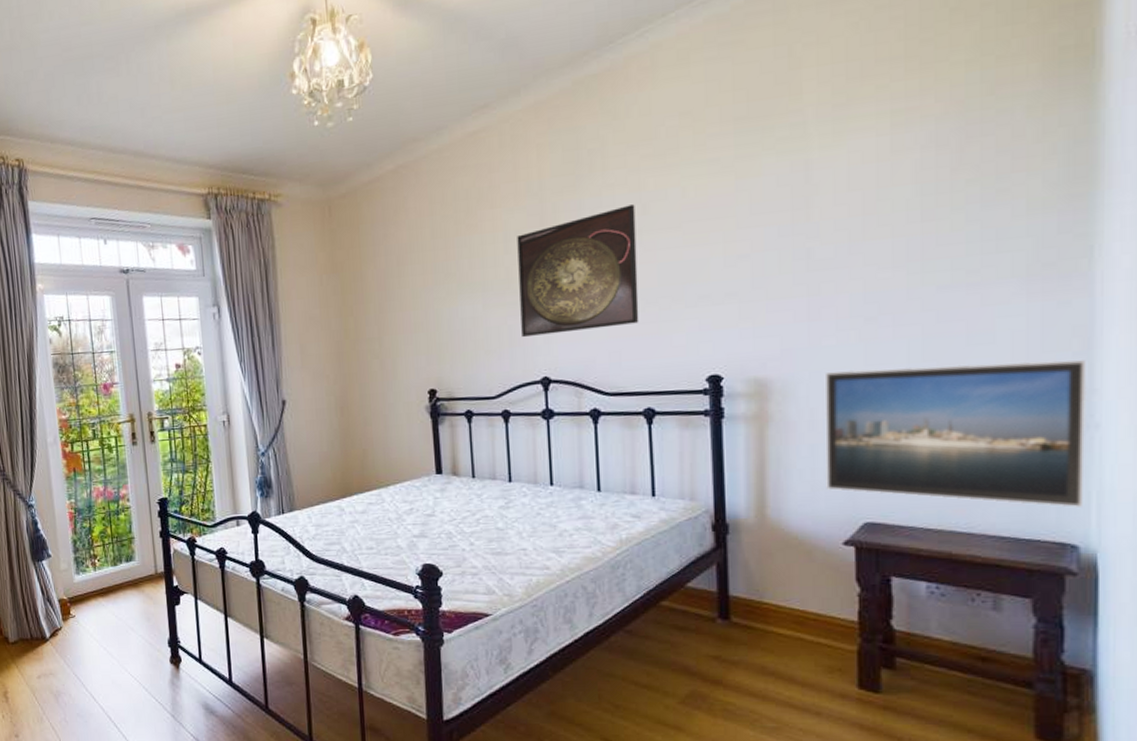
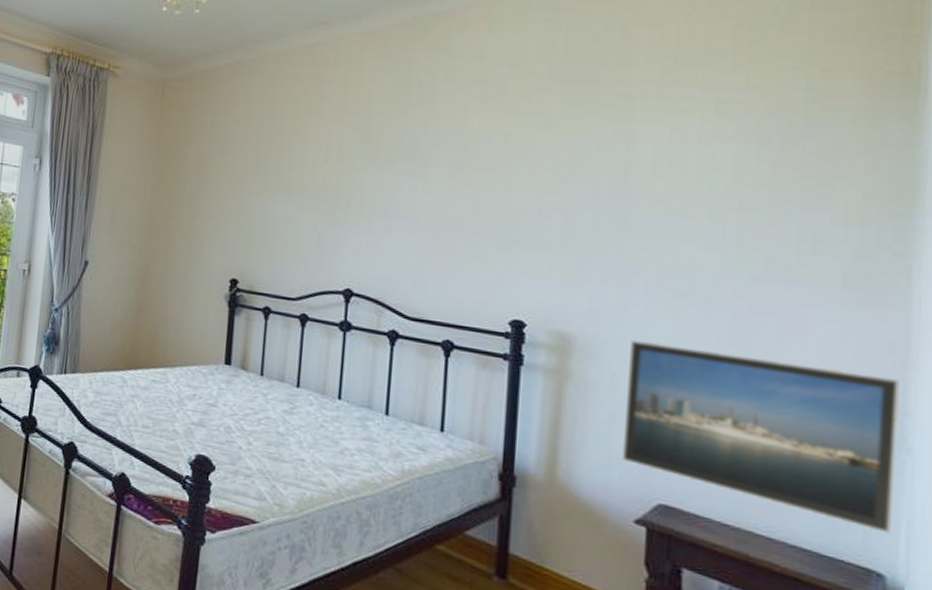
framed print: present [517,204,639,338] -> none [330,139,458,254]

